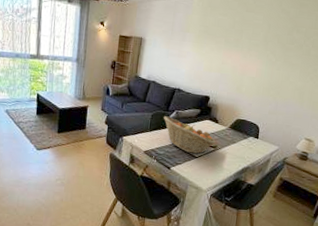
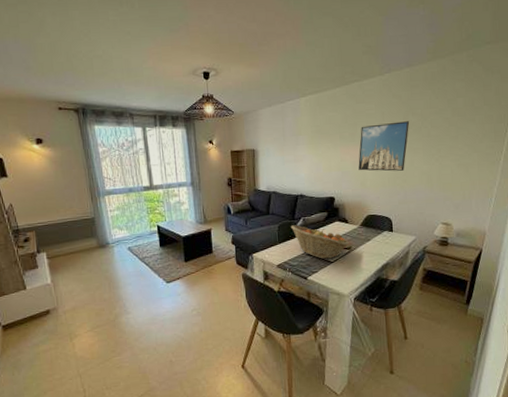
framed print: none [237,34,293,83] -> present [358,121,410,171]

